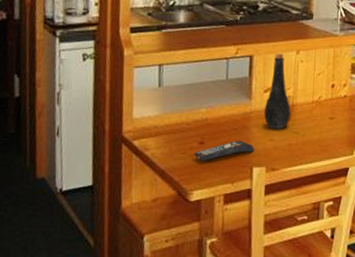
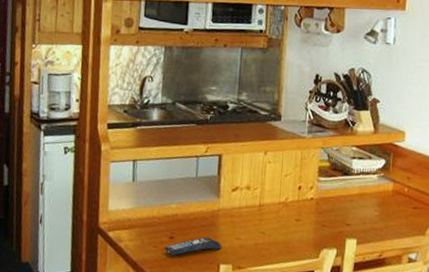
bottle: present [263,53,291,129] -> none [231,153,258,228]

